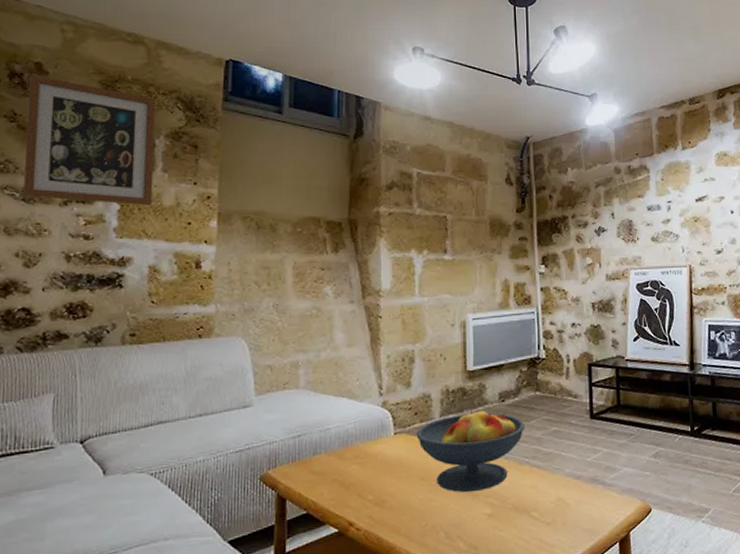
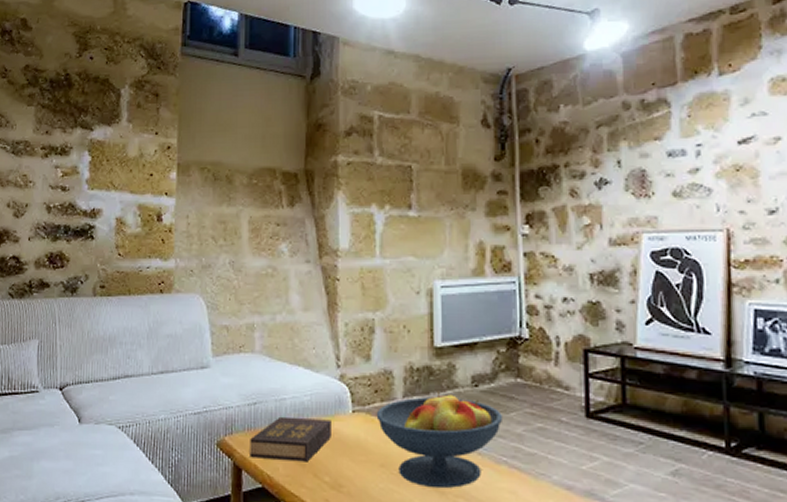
wall art: present [23,75,156,206] -> none [13,31,121,157]
hardback book: none [294,443,374,487] -> present [250,416,331,462]

